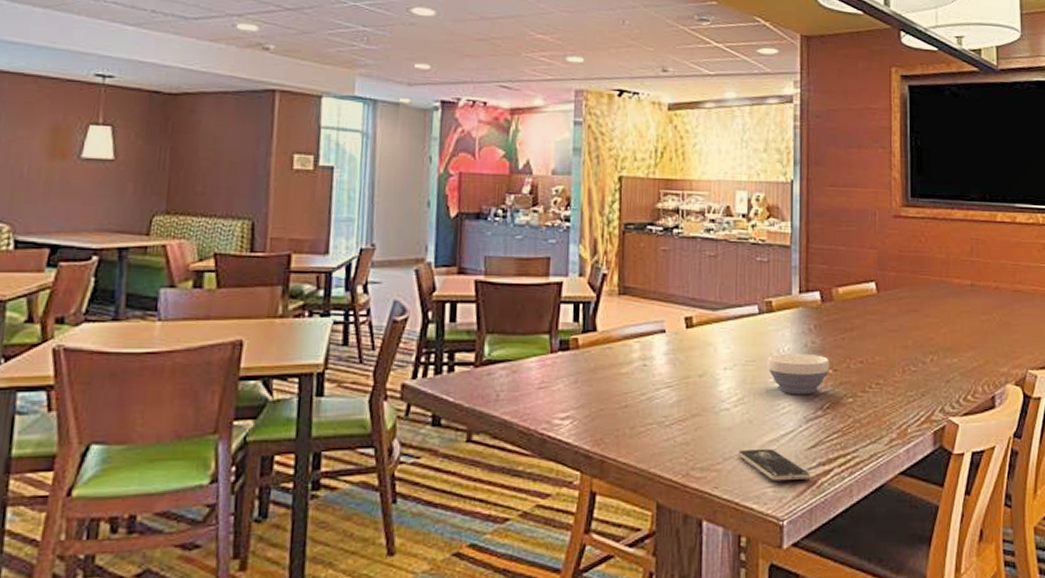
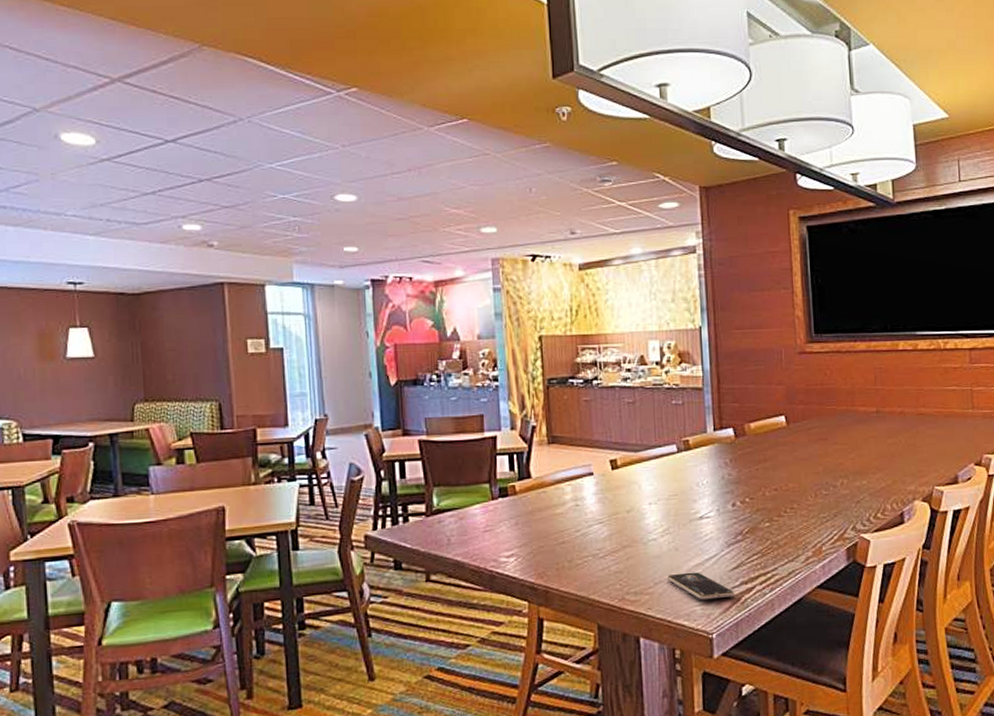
bowl: present [767,353,829,395] -> none [688,485,746,523]

